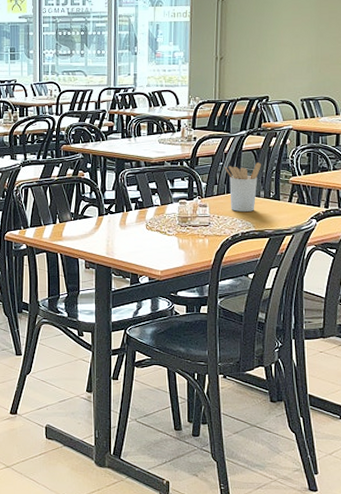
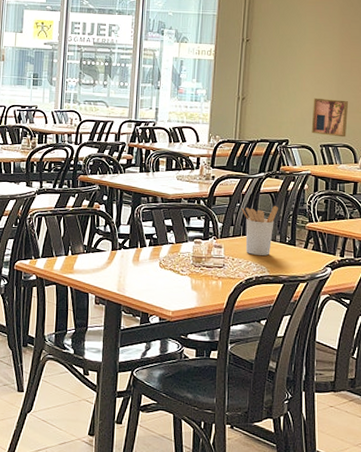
wall art: none [291,52,328,90] -> present [311,97,349,138]

